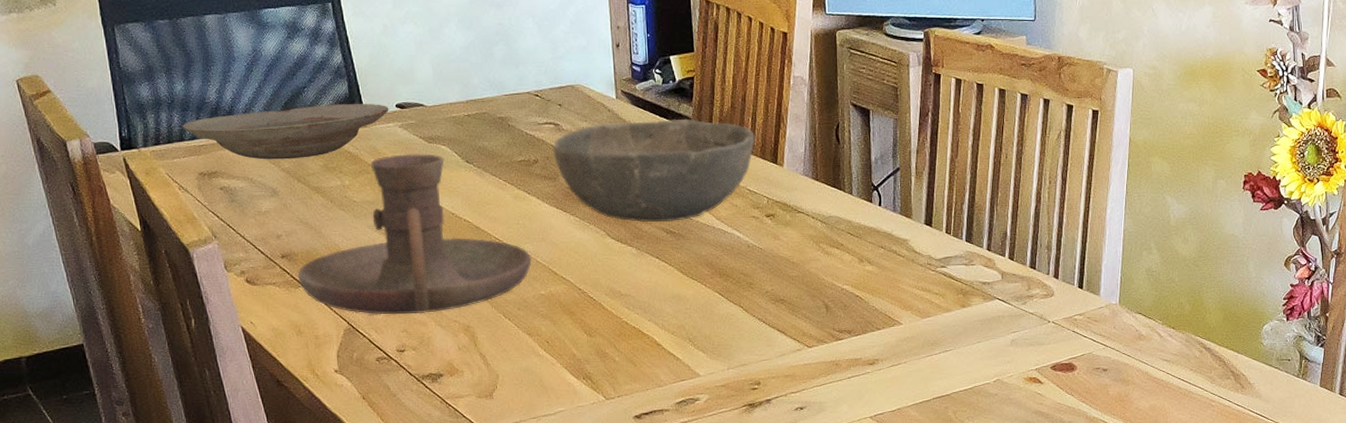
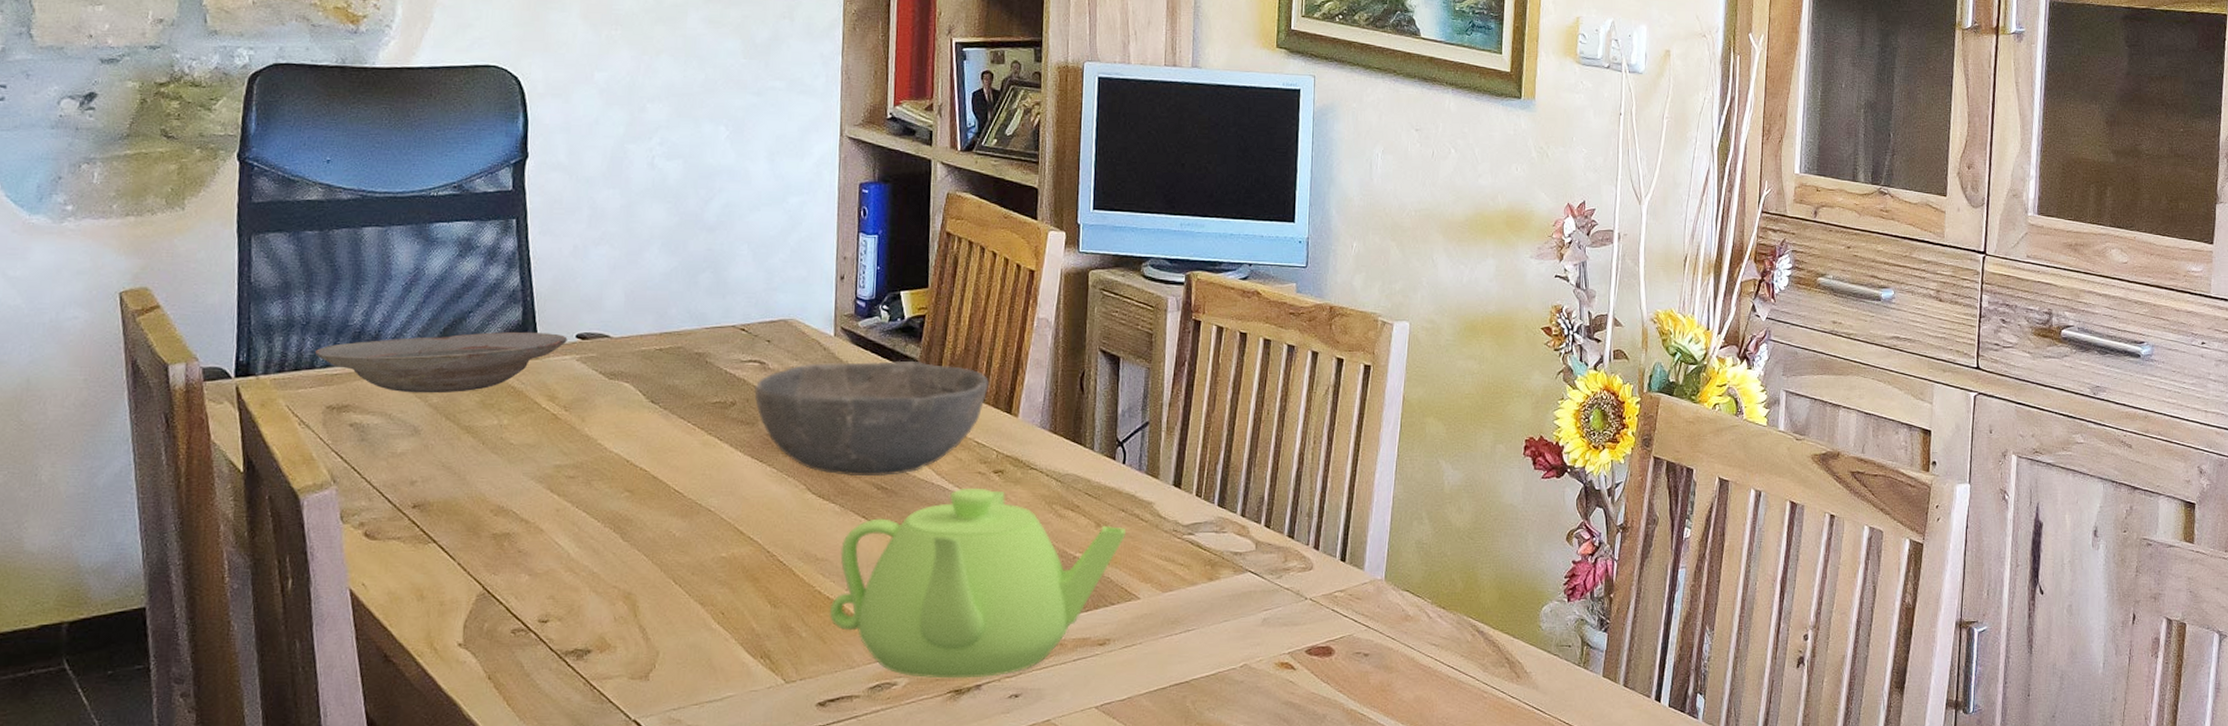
candle holder: present [297,154,532,315] -> none [429,391,715,578]
teapot: none [636,230,885,395] -> present [829,487,1125,679]

